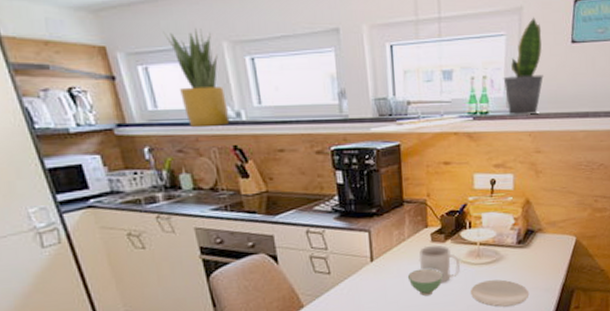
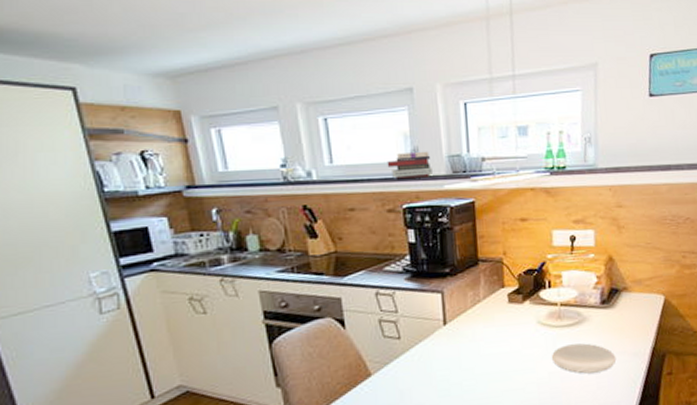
planter: present [163,28,230,128] -> none [238,91,300,188]
books: none [314,93,359,121] -> present [387,151,433,179]
bowl: present [407,268,444,297] -> none [483,331,522,363]
mug: present [418,245,461,284] -> none [495,306,541,349]
potted plant: present [503,16,543,116] -> none [580,72,622,170]

